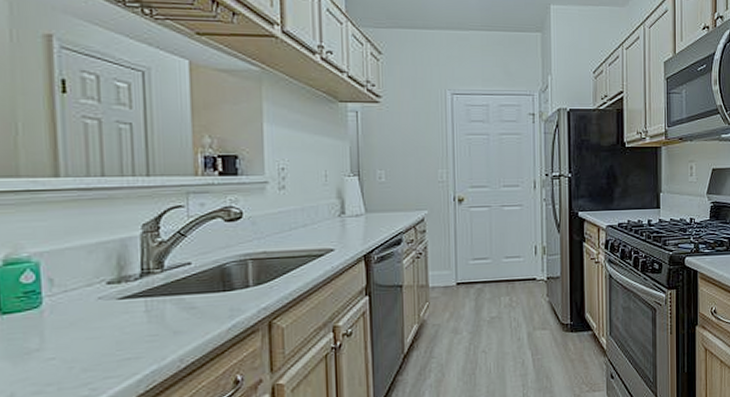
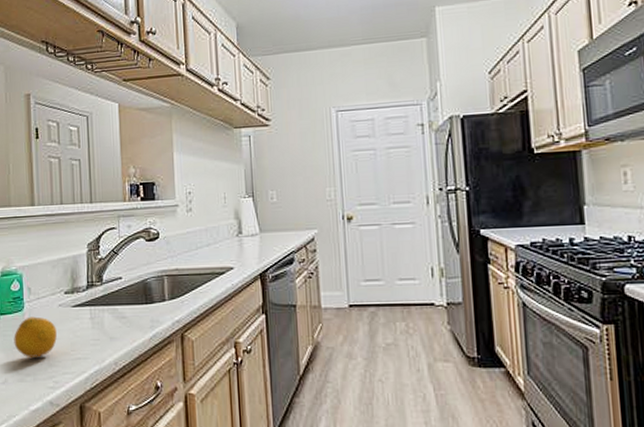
fruit: none [25,313,95,364] -> present [14,316,57,357]

